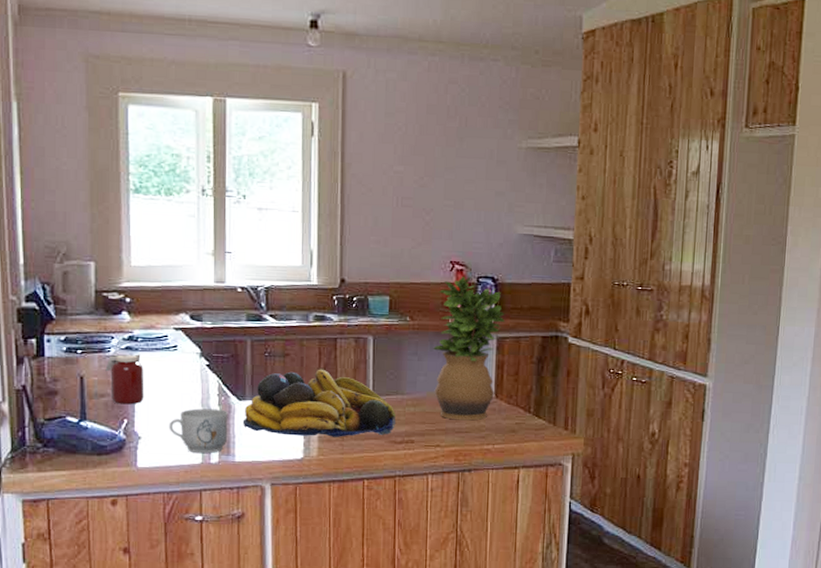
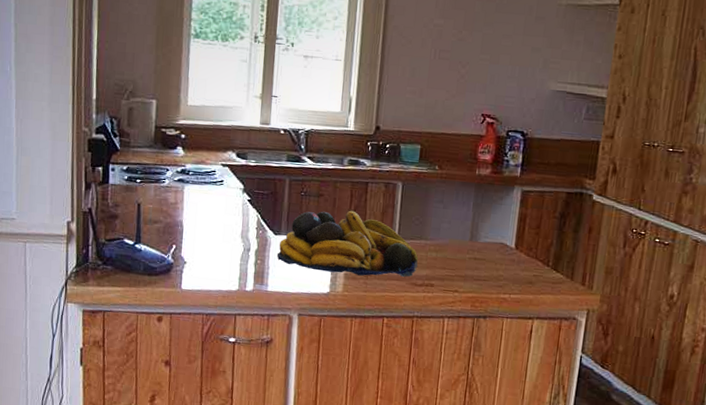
jar: present [105,354,144,405] -> none [159,186,193,232]
mug: present [169,408,228,453] -> none [211,239,265,282]
potted plant: present [433,276,505,421] -> none [456,129,532,269]

